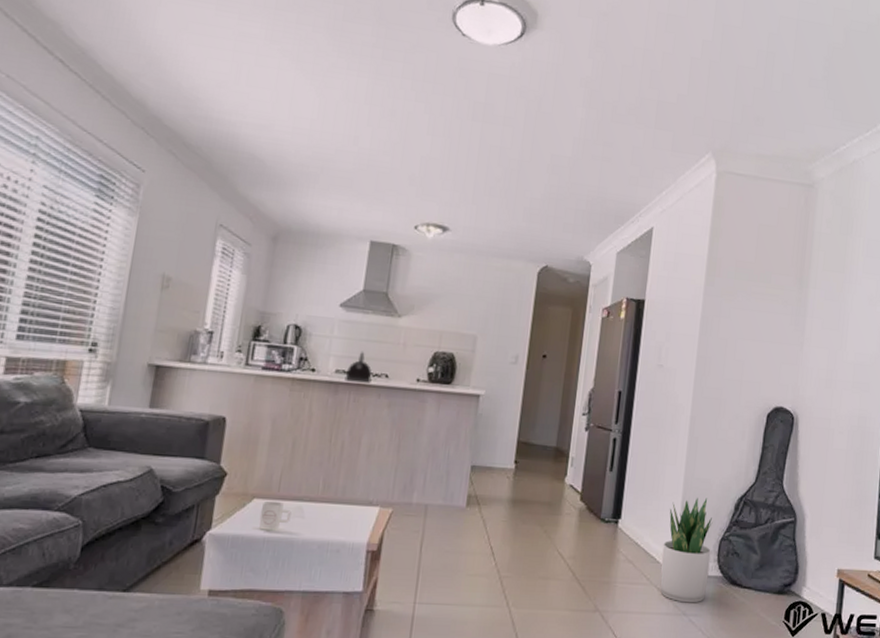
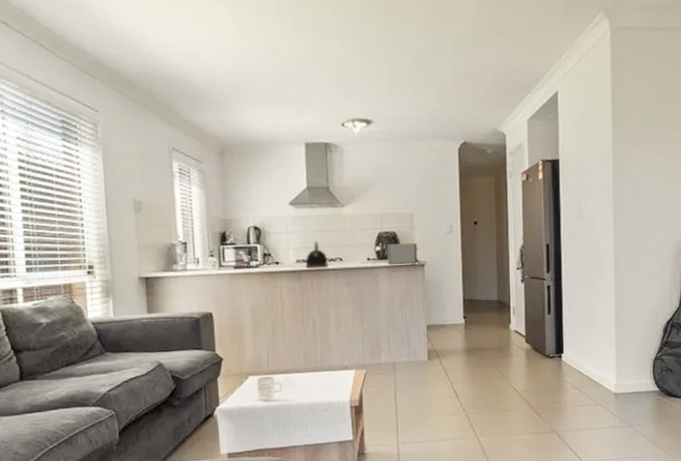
toaster: none [438,365,477,394] -> present [386,243,419,266]
planter: present [660,497,713,603] -> none [603,326,647,417]

